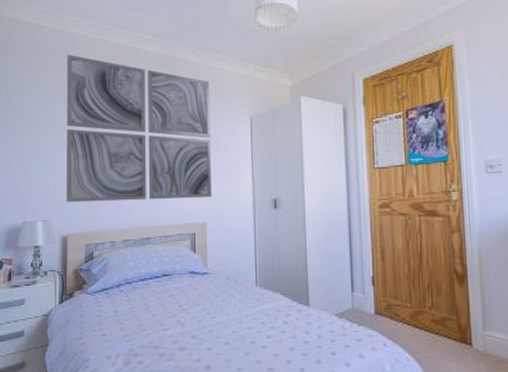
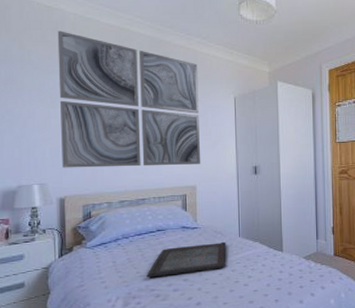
serving tray: none [150,291,241,332] -> present [147,241,226,278]

